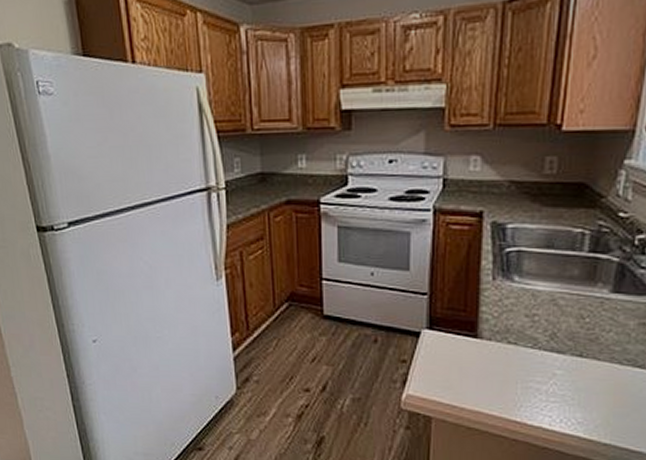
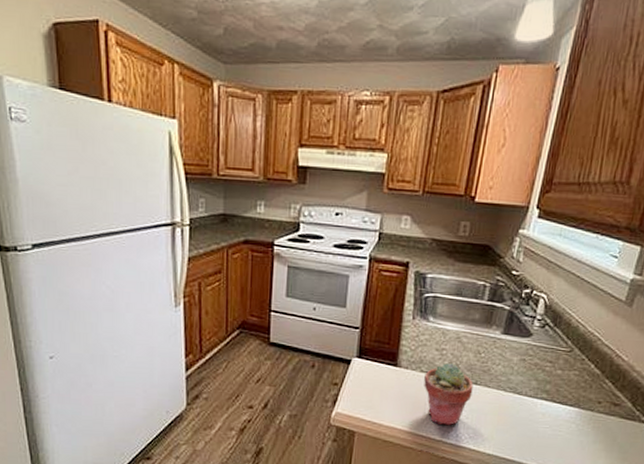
potted succulent: none [513,332,578,409] -> present [424,363,473,426]

